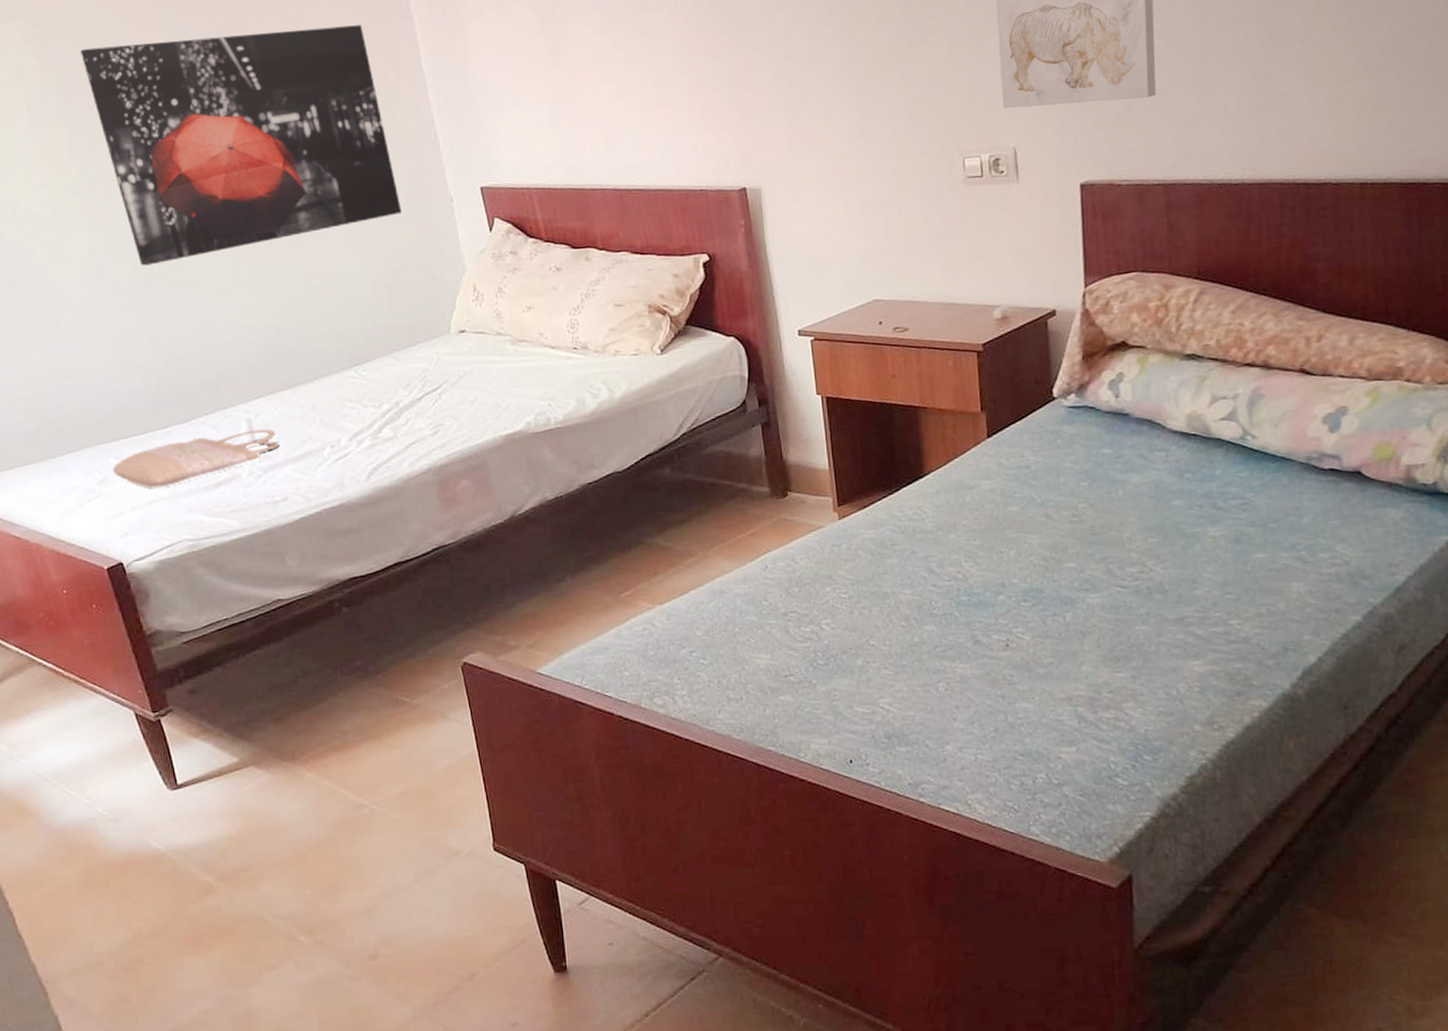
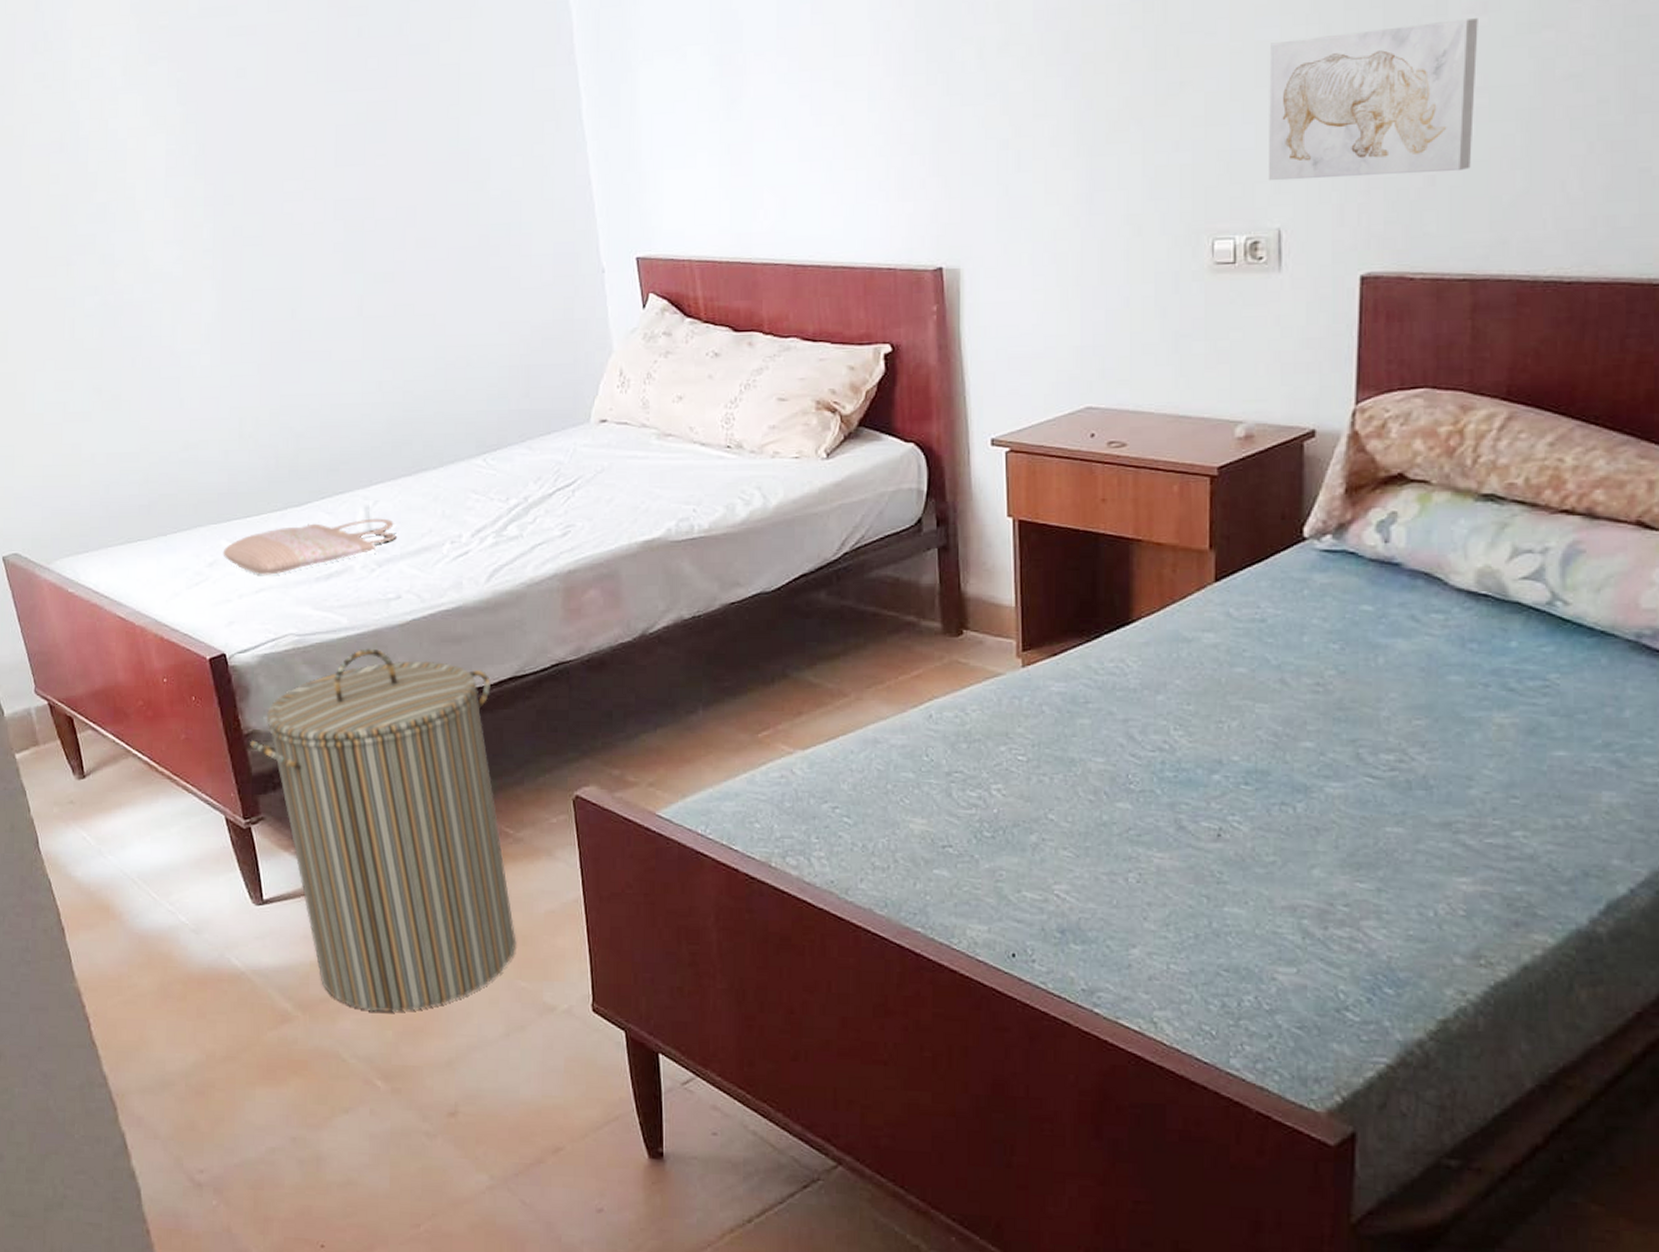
wall art: present [80,25,402,266] -> none [223,70,548,332]
laundry hamper: none [153,547,420,875] -> present [250,648,516,1013]

